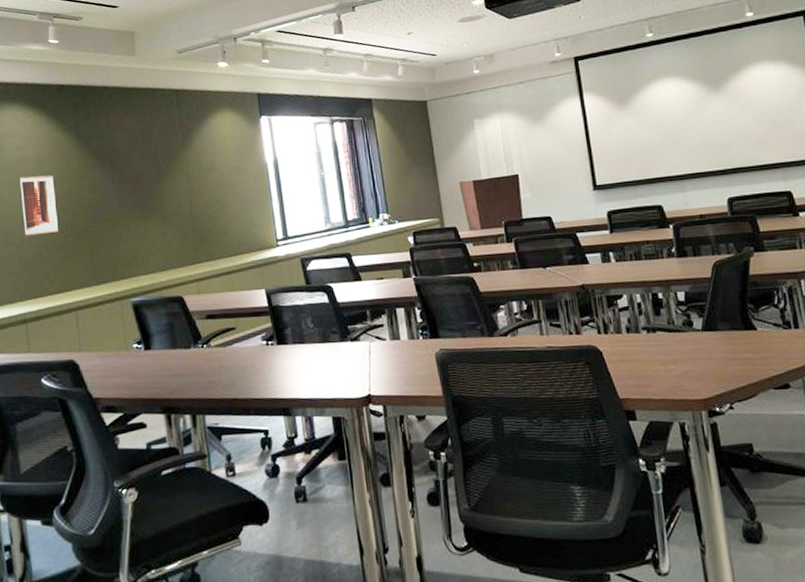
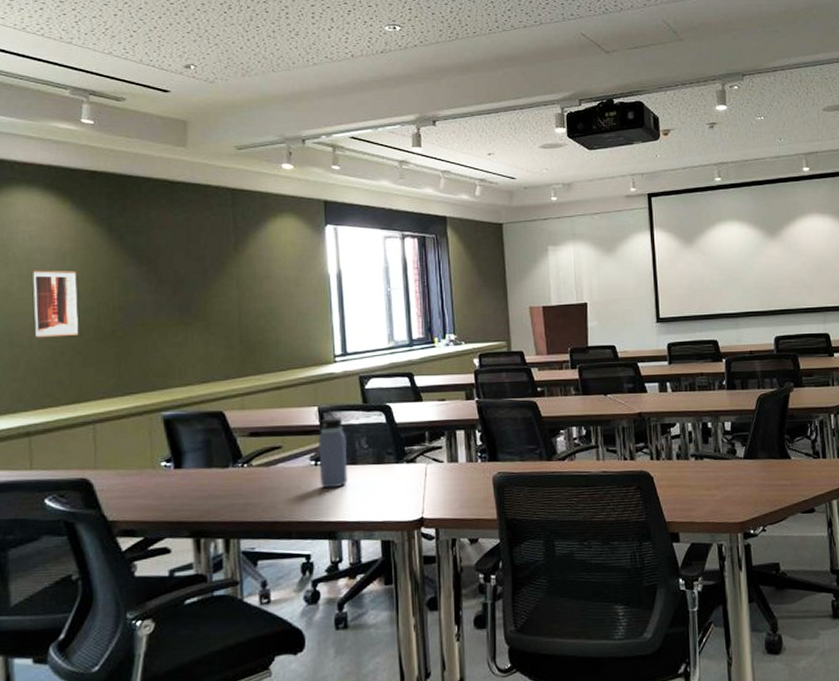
water bottle: none [262,291,297,367] -> present [314,409,348,489]

